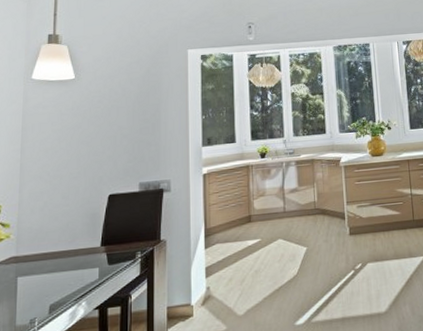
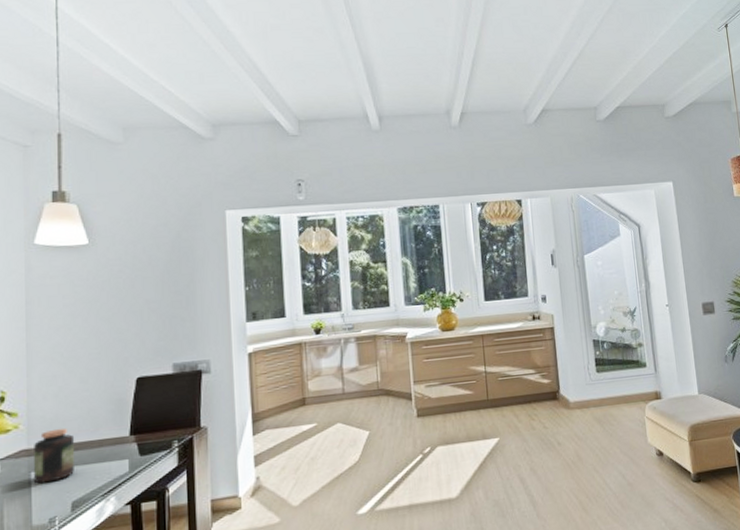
jar: none [19,238,55,288] -> present [33,427,75,484]

